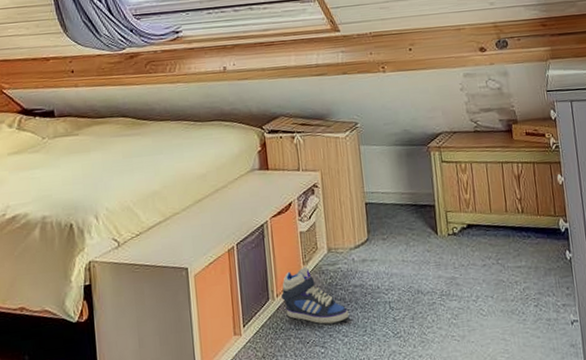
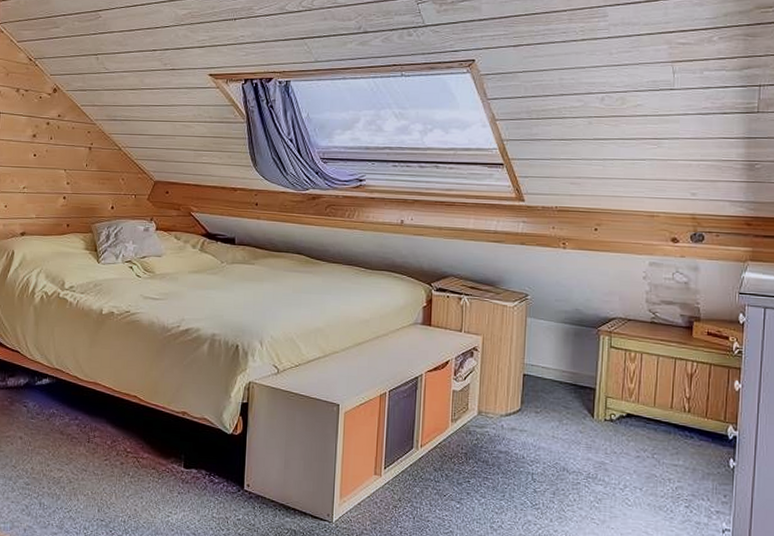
sneaker: present [281,266,349,324] -> none [425,424,490,483]

